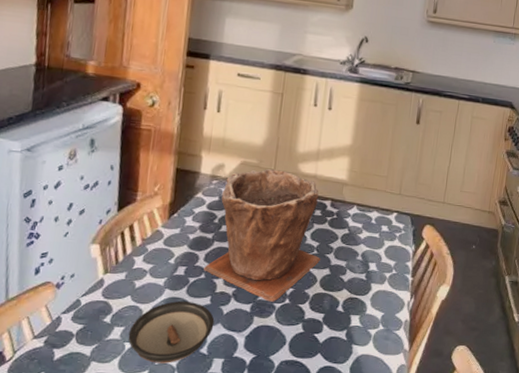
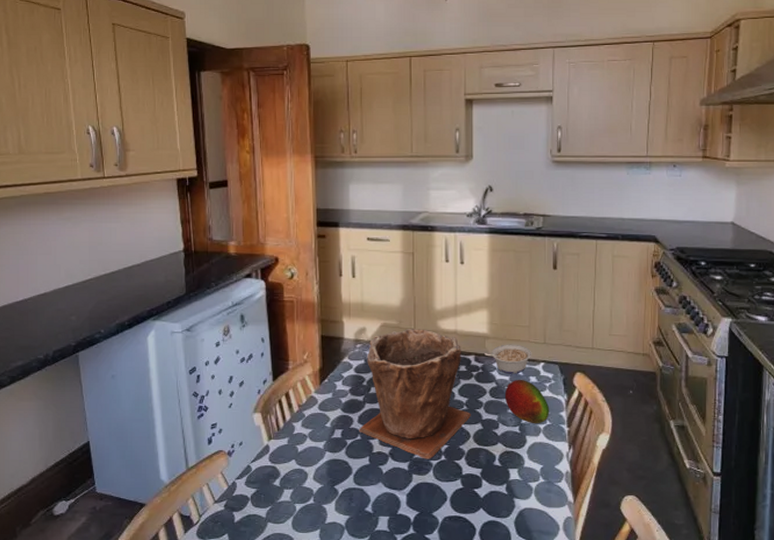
saucer: present [128,301,215,364] -> none [297,463,375,522]
legume: none [341,192,387,222] -> present [484,344,532,374]
fruit: none [355,228,397,273] -> present [504,380,550,424]

